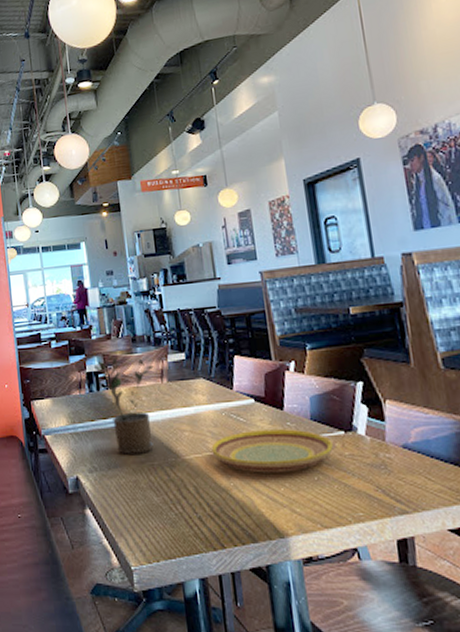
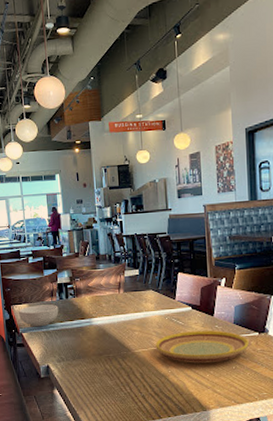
cereal bowl: none [40,399,89,428] -> present [19,304,59,327]
potted plant: present [94,358,154,456] -> none [64,272,113,349]

